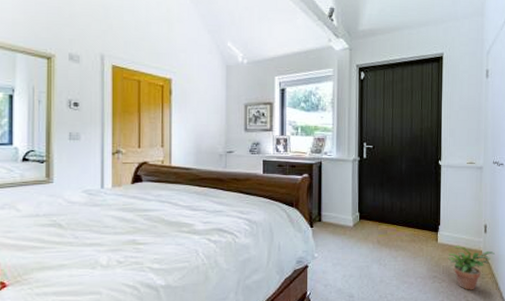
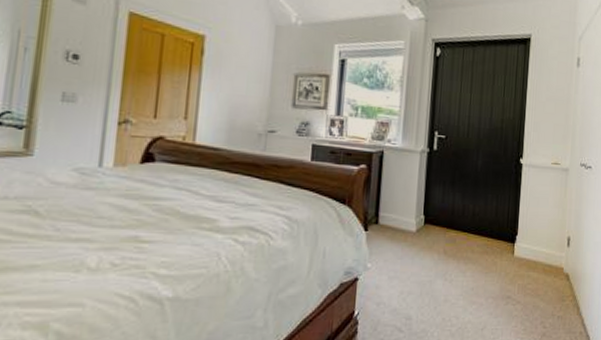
potted plant: present [447,245,495,290] -> none [524,260,578,315]

